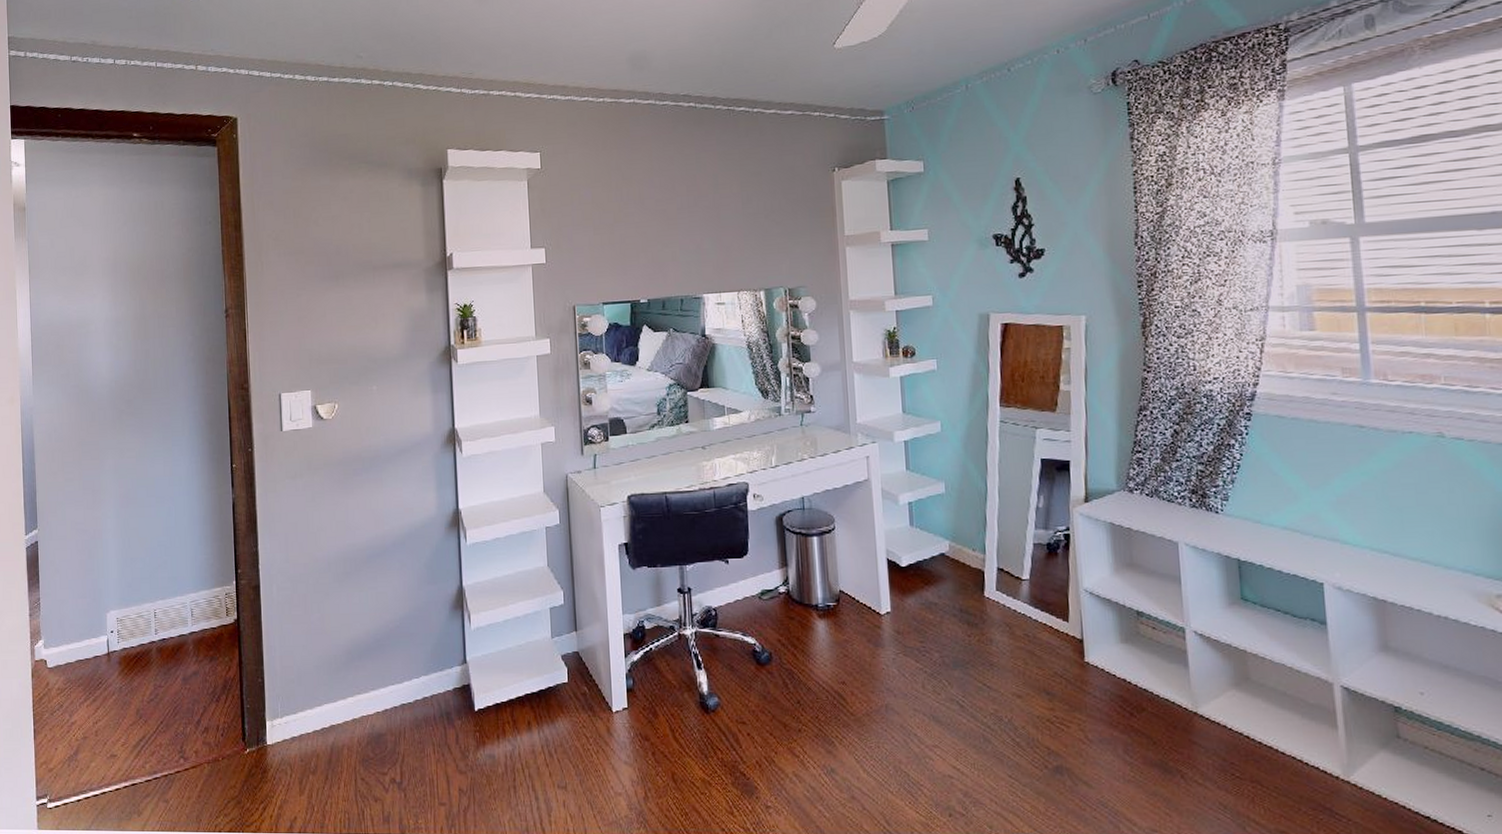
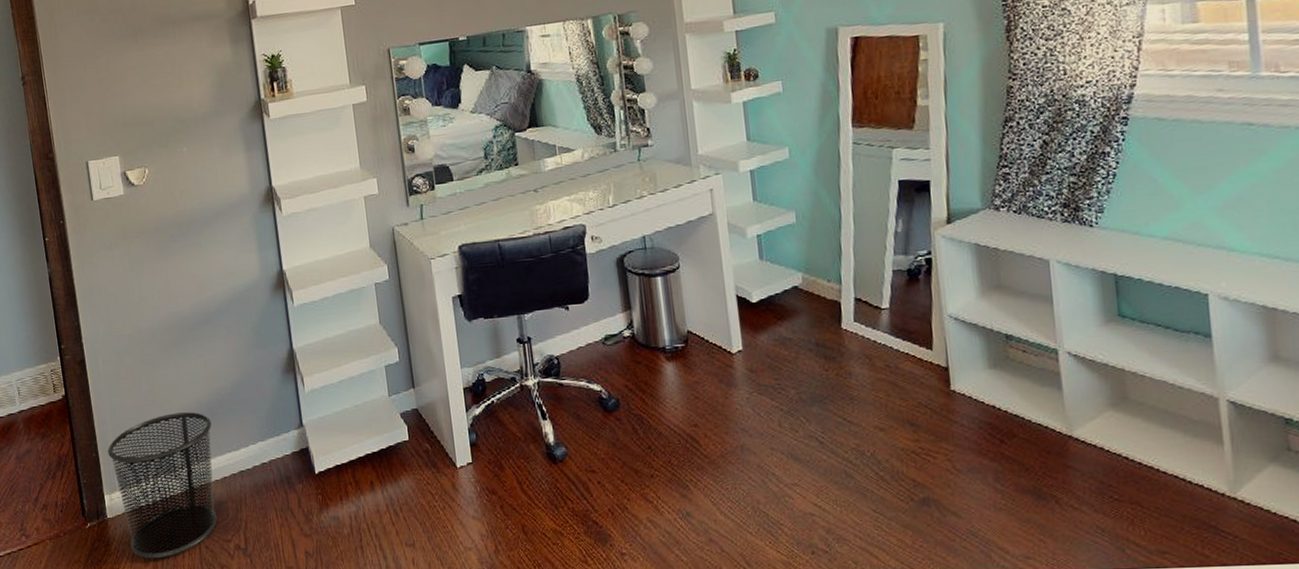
waste bin: none [274,643,377,788] -> present [108,412,218,559]

